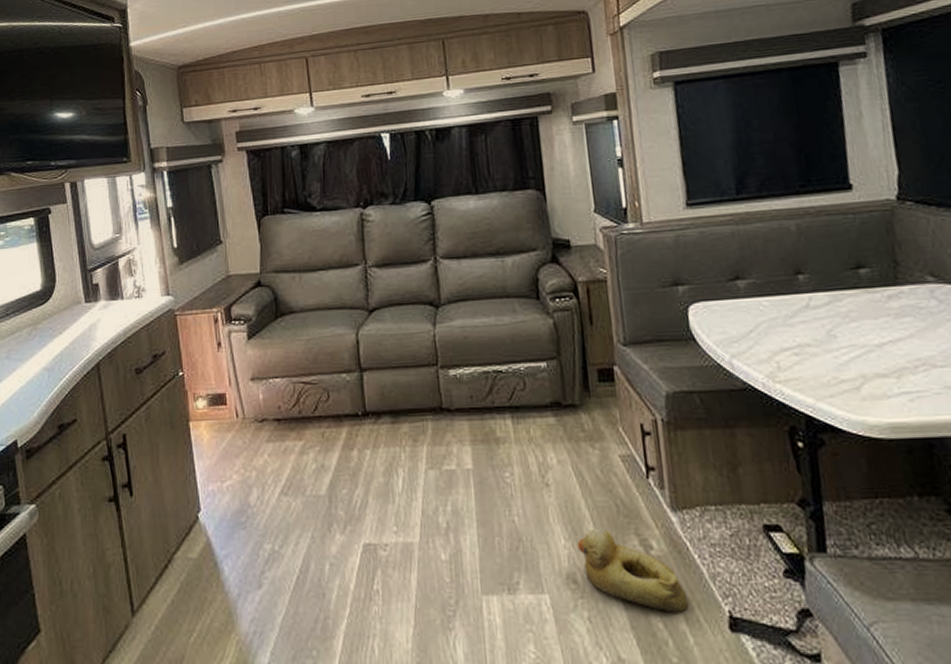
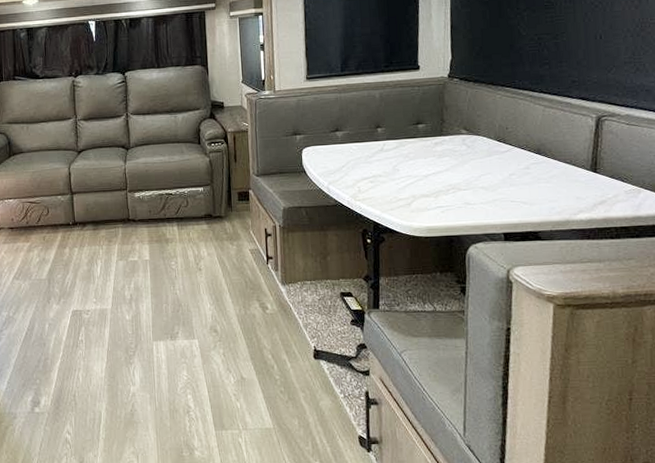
rubber duck: present [577,528,689,613] -> none [218,297,289,349]

